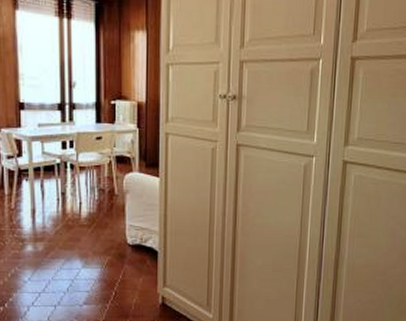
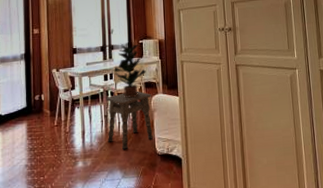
side table: none [64,165,124,236] -> present [106,91,153,150]
potted plant: none [75,105,118,174] -> present [114,44,146,98]

